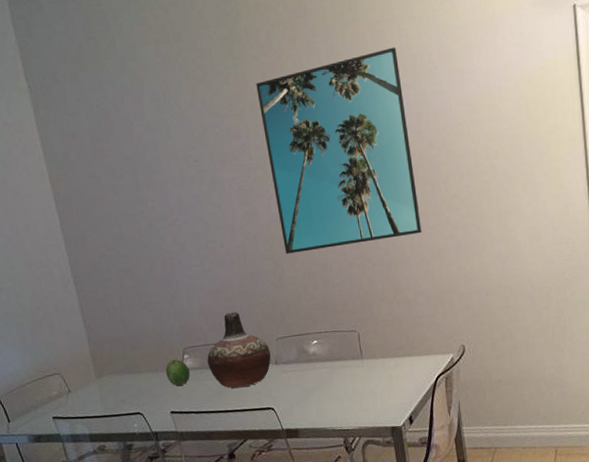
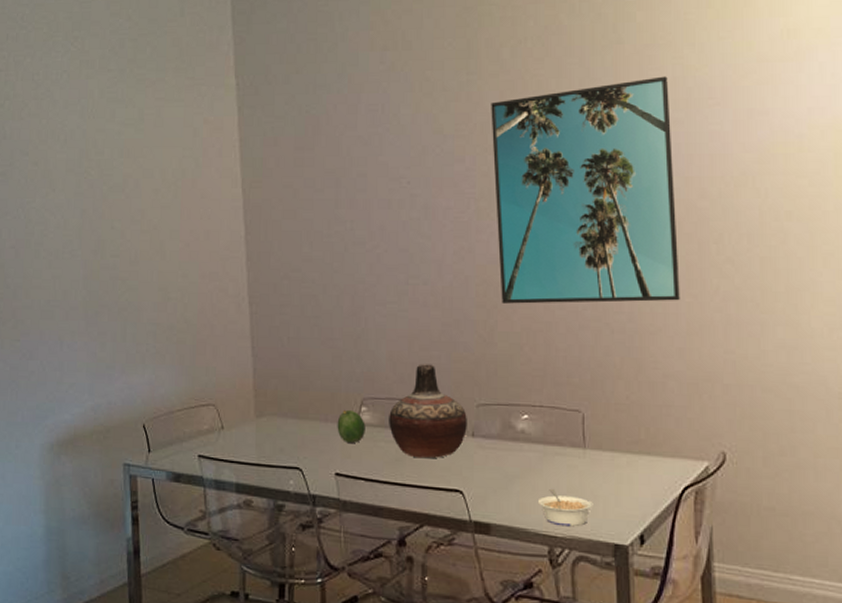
legume: none [331,393,373,421] -> present [537,488,593,527]

